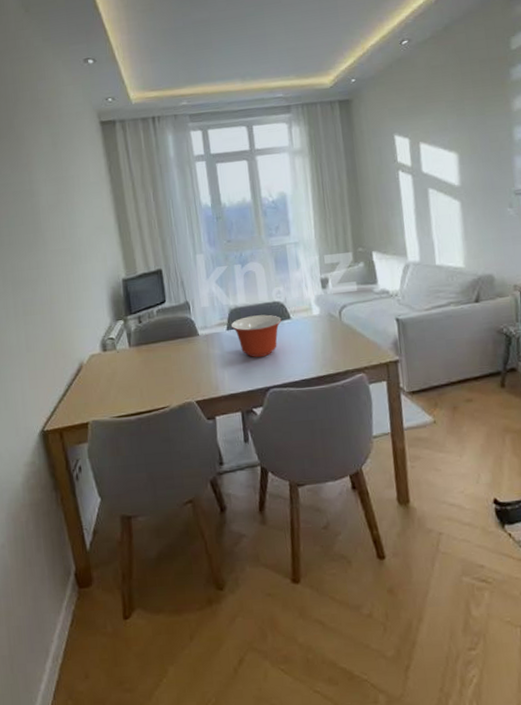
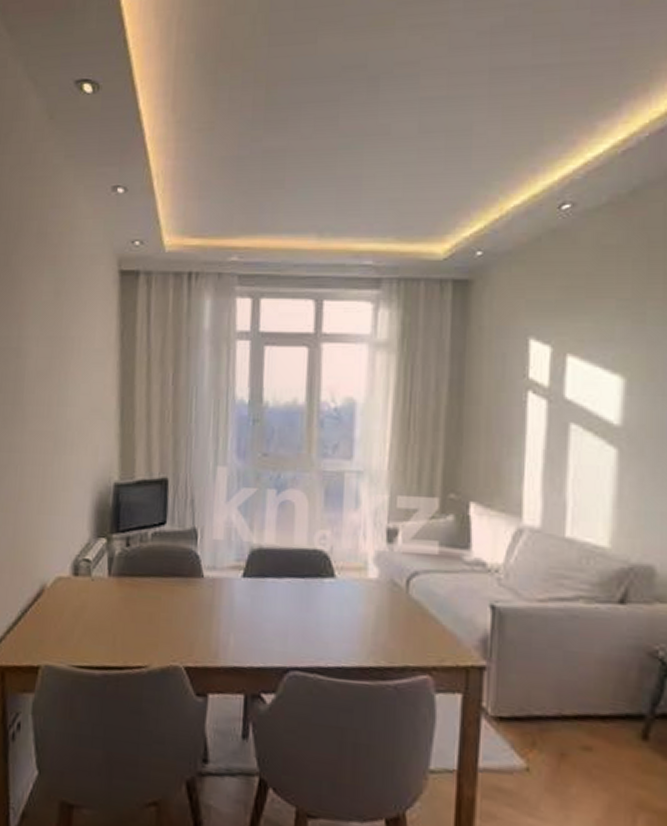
mixing bowl: present [230,314,282,358] -> none [249,563,322,624]

